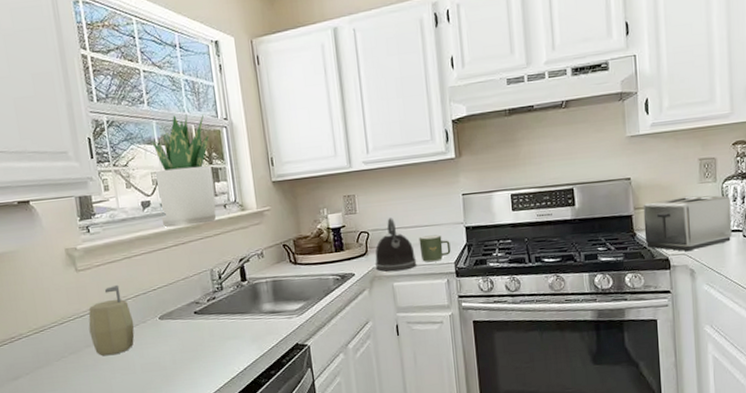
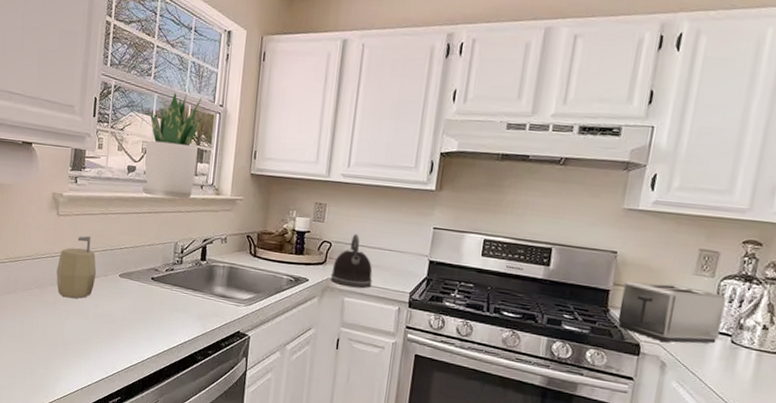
mug: present [419,234,451,263] -> none [377,259,410,288]

